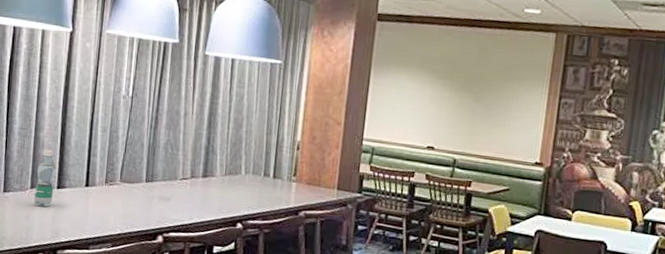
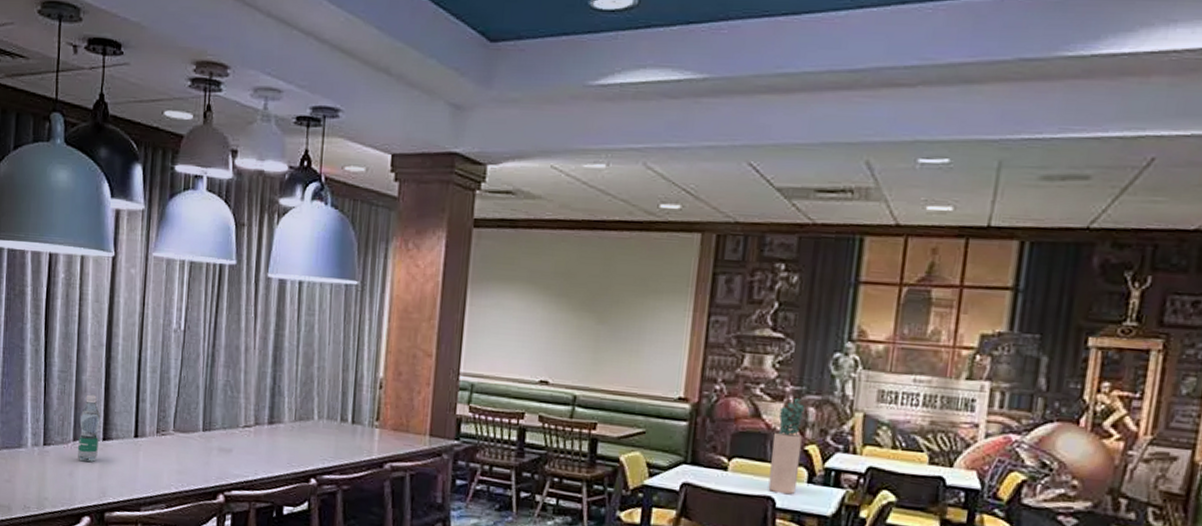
vase: none [601,162,631,240] -> present [768,394,806,495]

